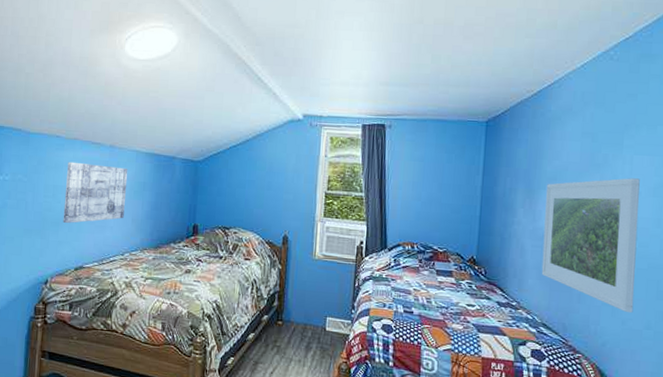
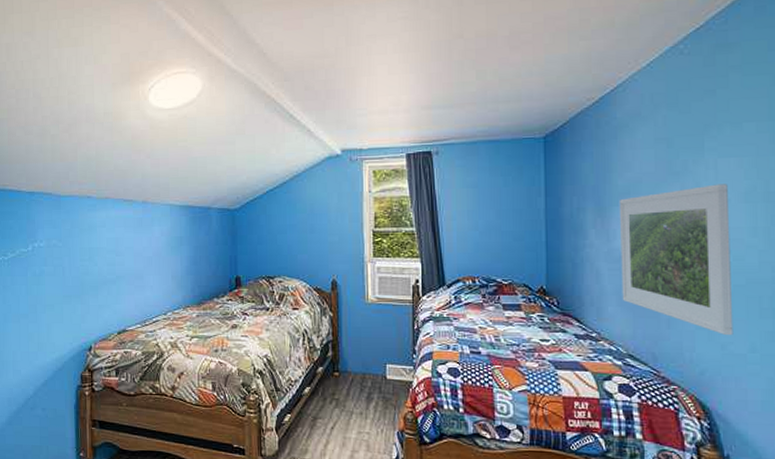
wall art: present [63,161,128,224] -> none [101,222,164,287]

